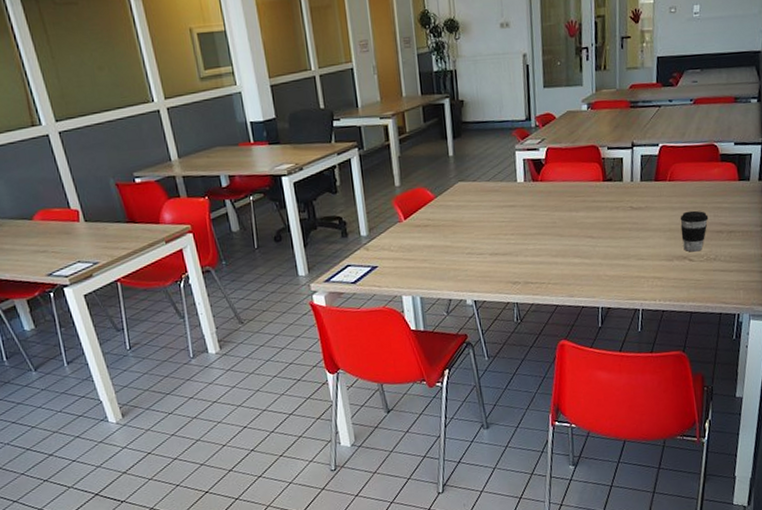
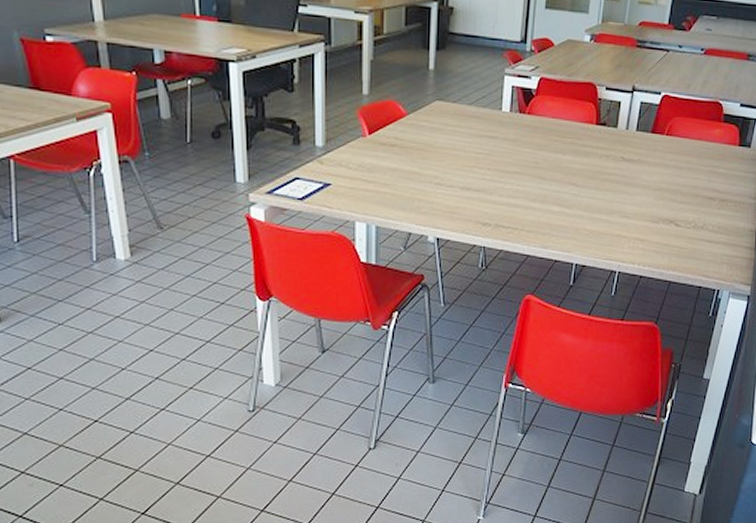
coffee cup: present [680,210,709,252] -> none [671,171,702,217]

